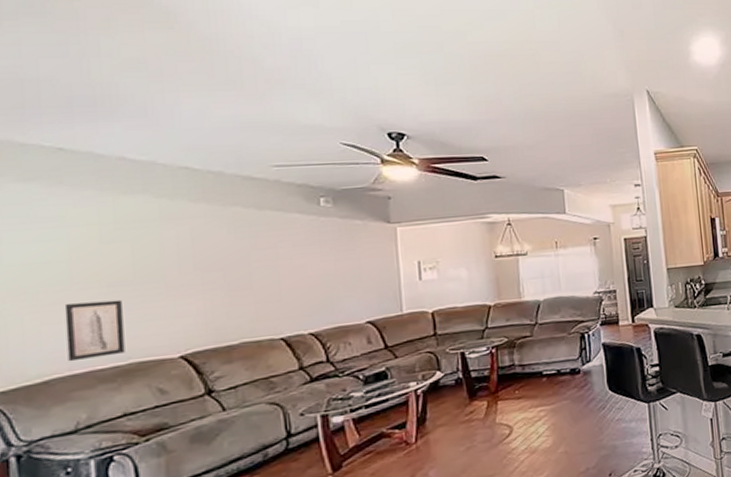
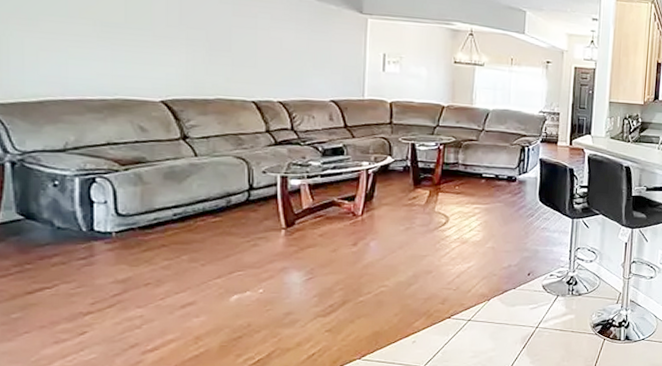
wall art: present [64,299,125,362] -> none [61,35,112,89]

